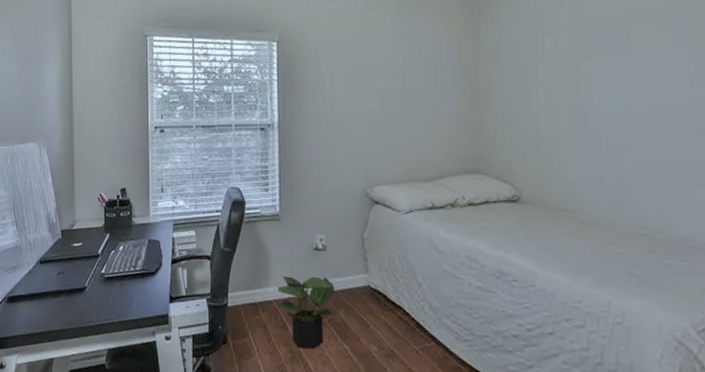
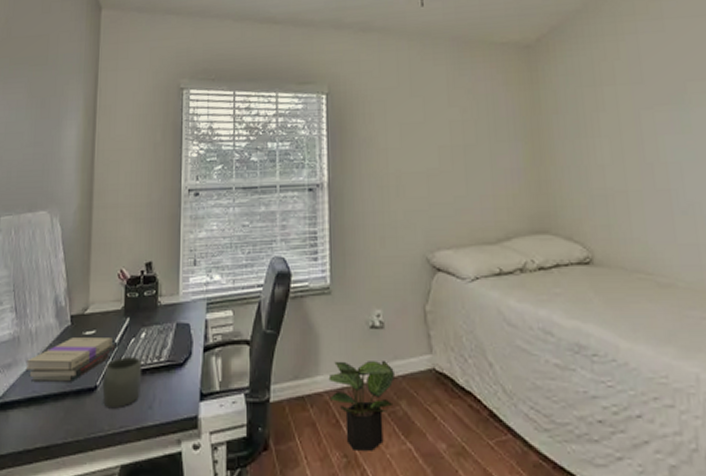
books: none [27,248,100,283] -> present [25,338,116,382]
mug: none [90,265,122,305] -> present [102,357,143,407]

